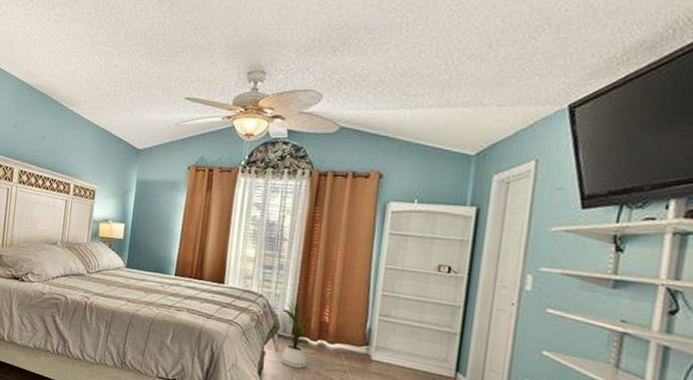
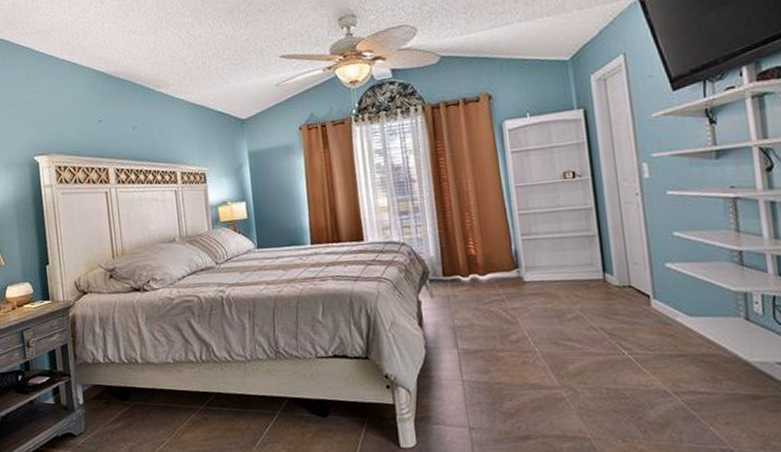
house plant: present [280,300,316,369] -> none [427,239,464,310]

